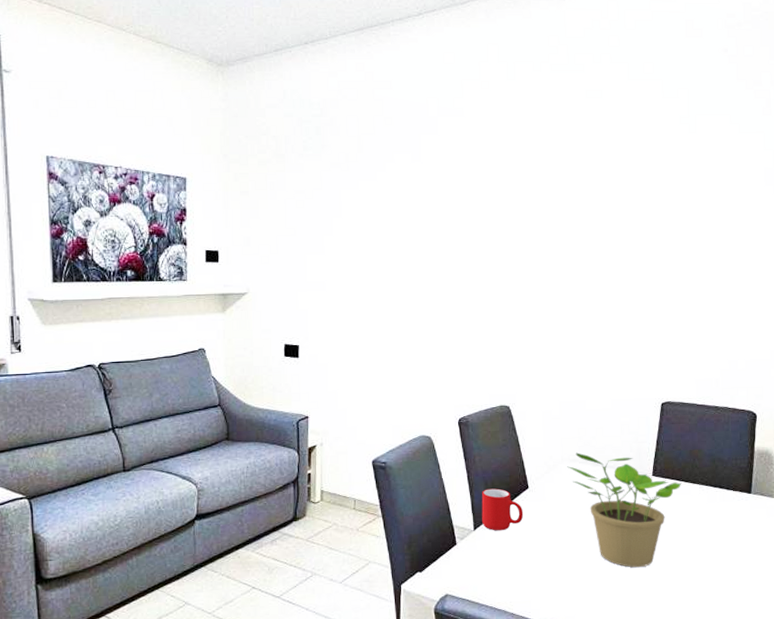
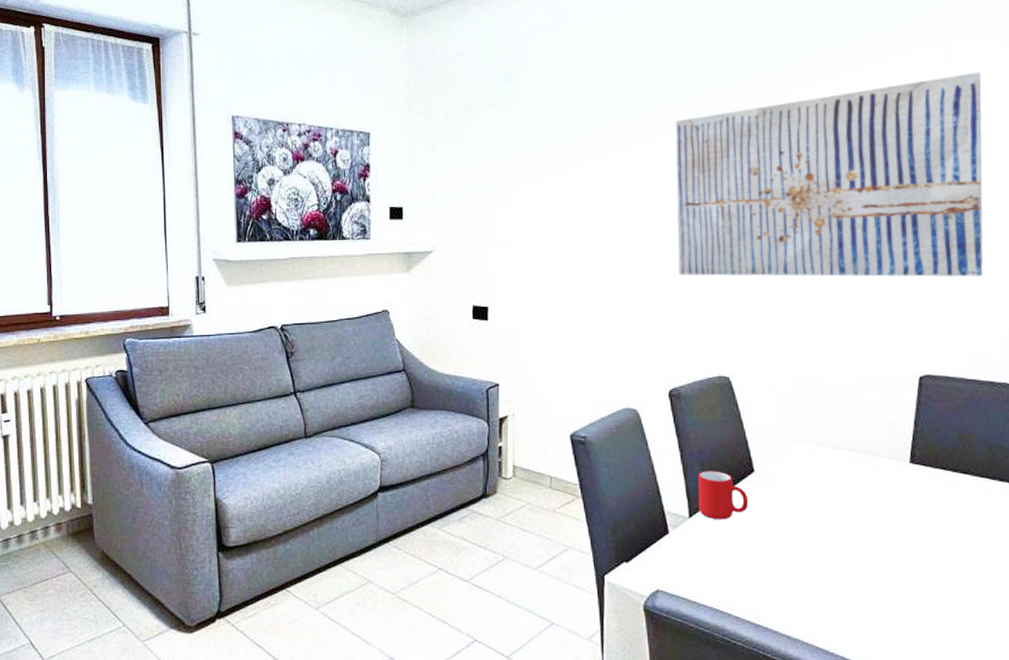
wall art: none [467,144,716,319] -> present [675,72,984,277]
potted plant: present [567,452,681,568] -> none [801,432,948,572]

